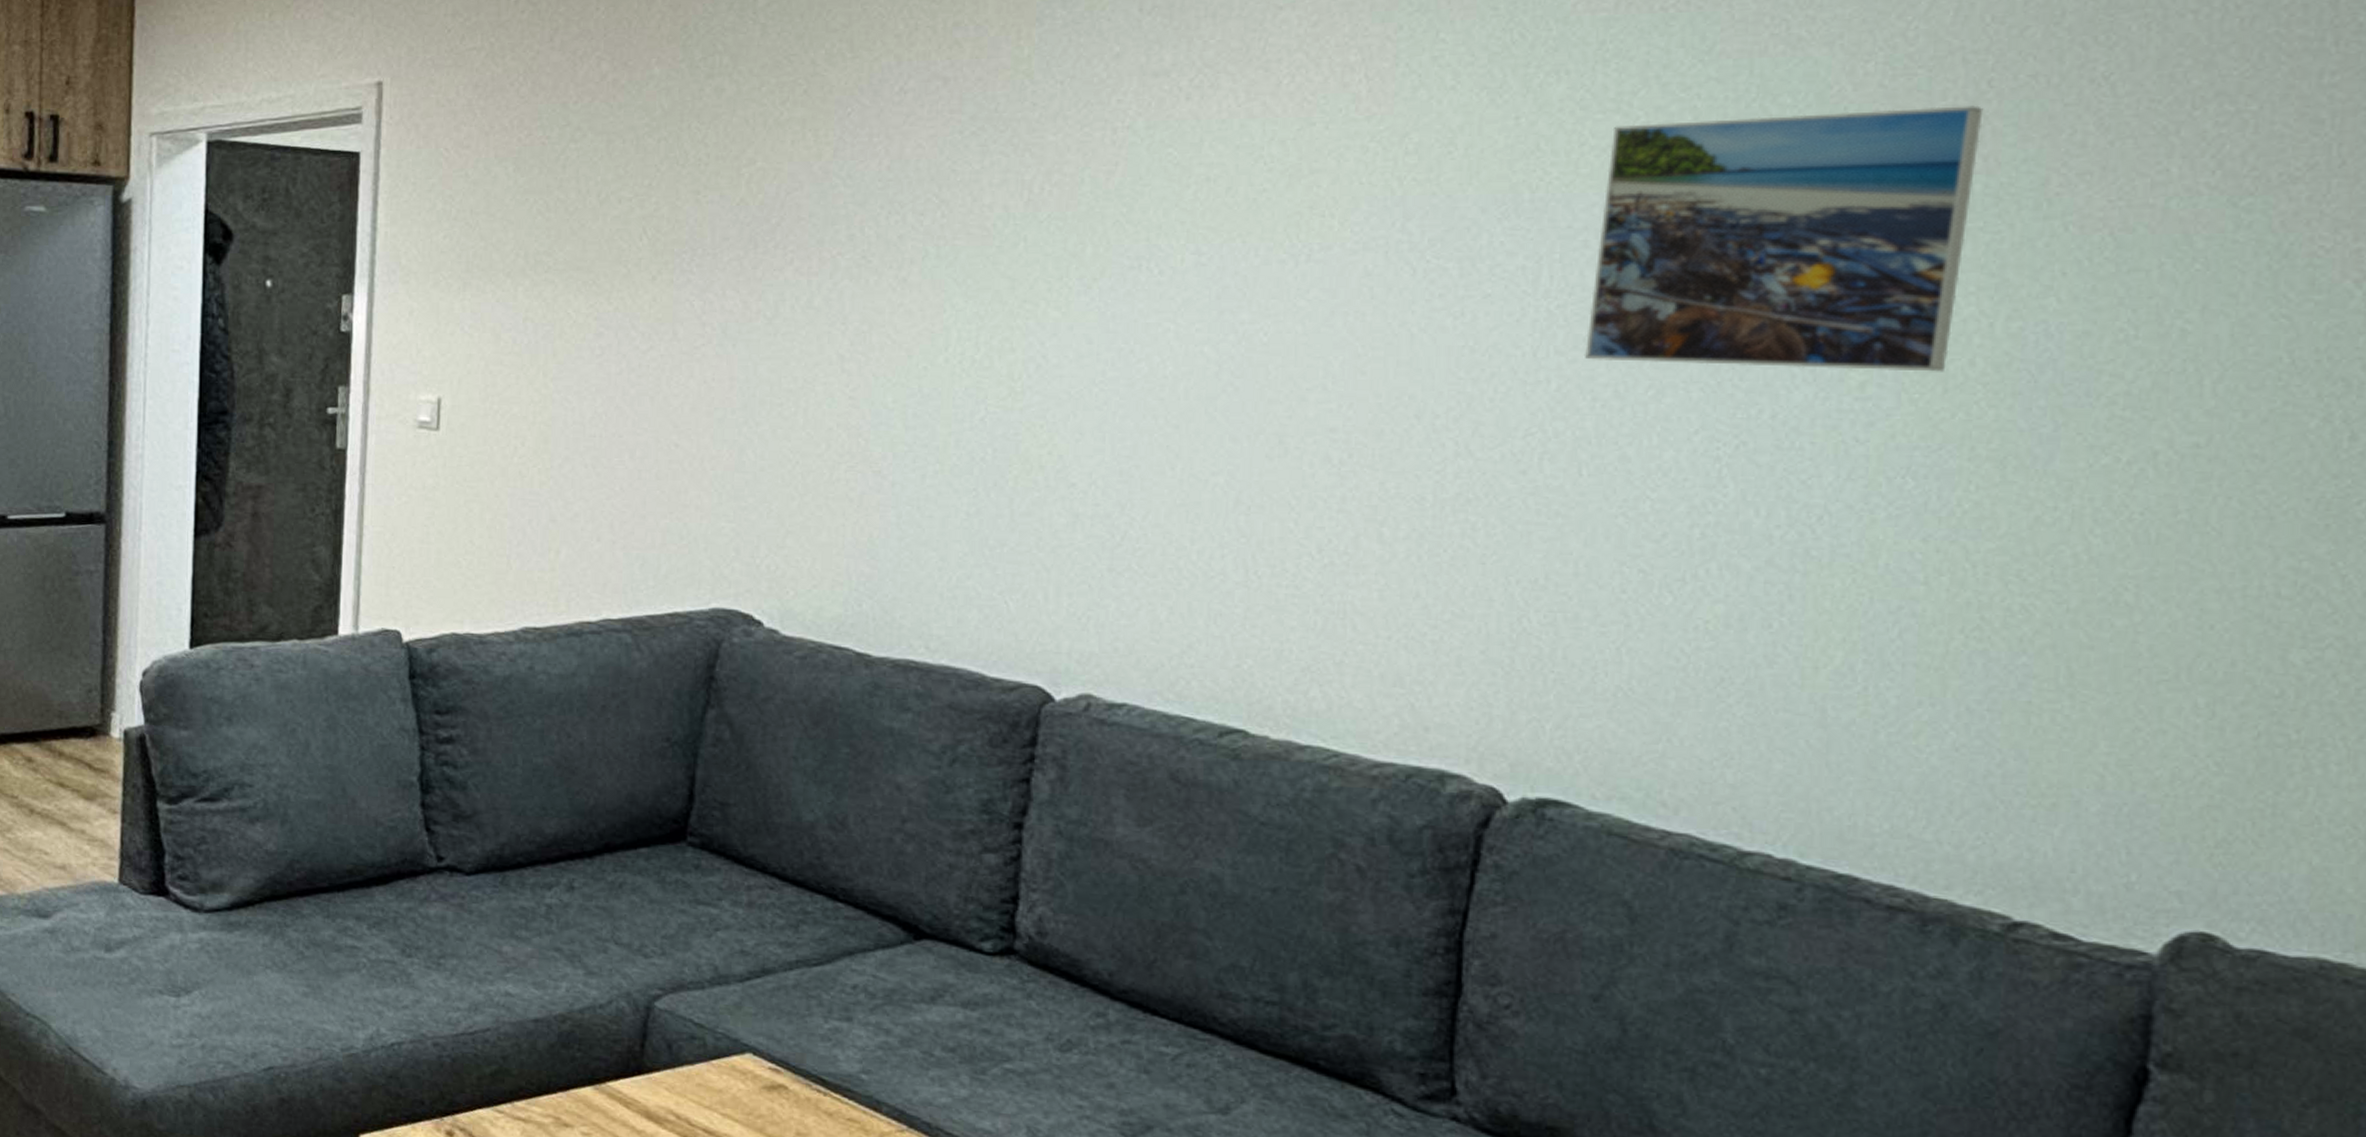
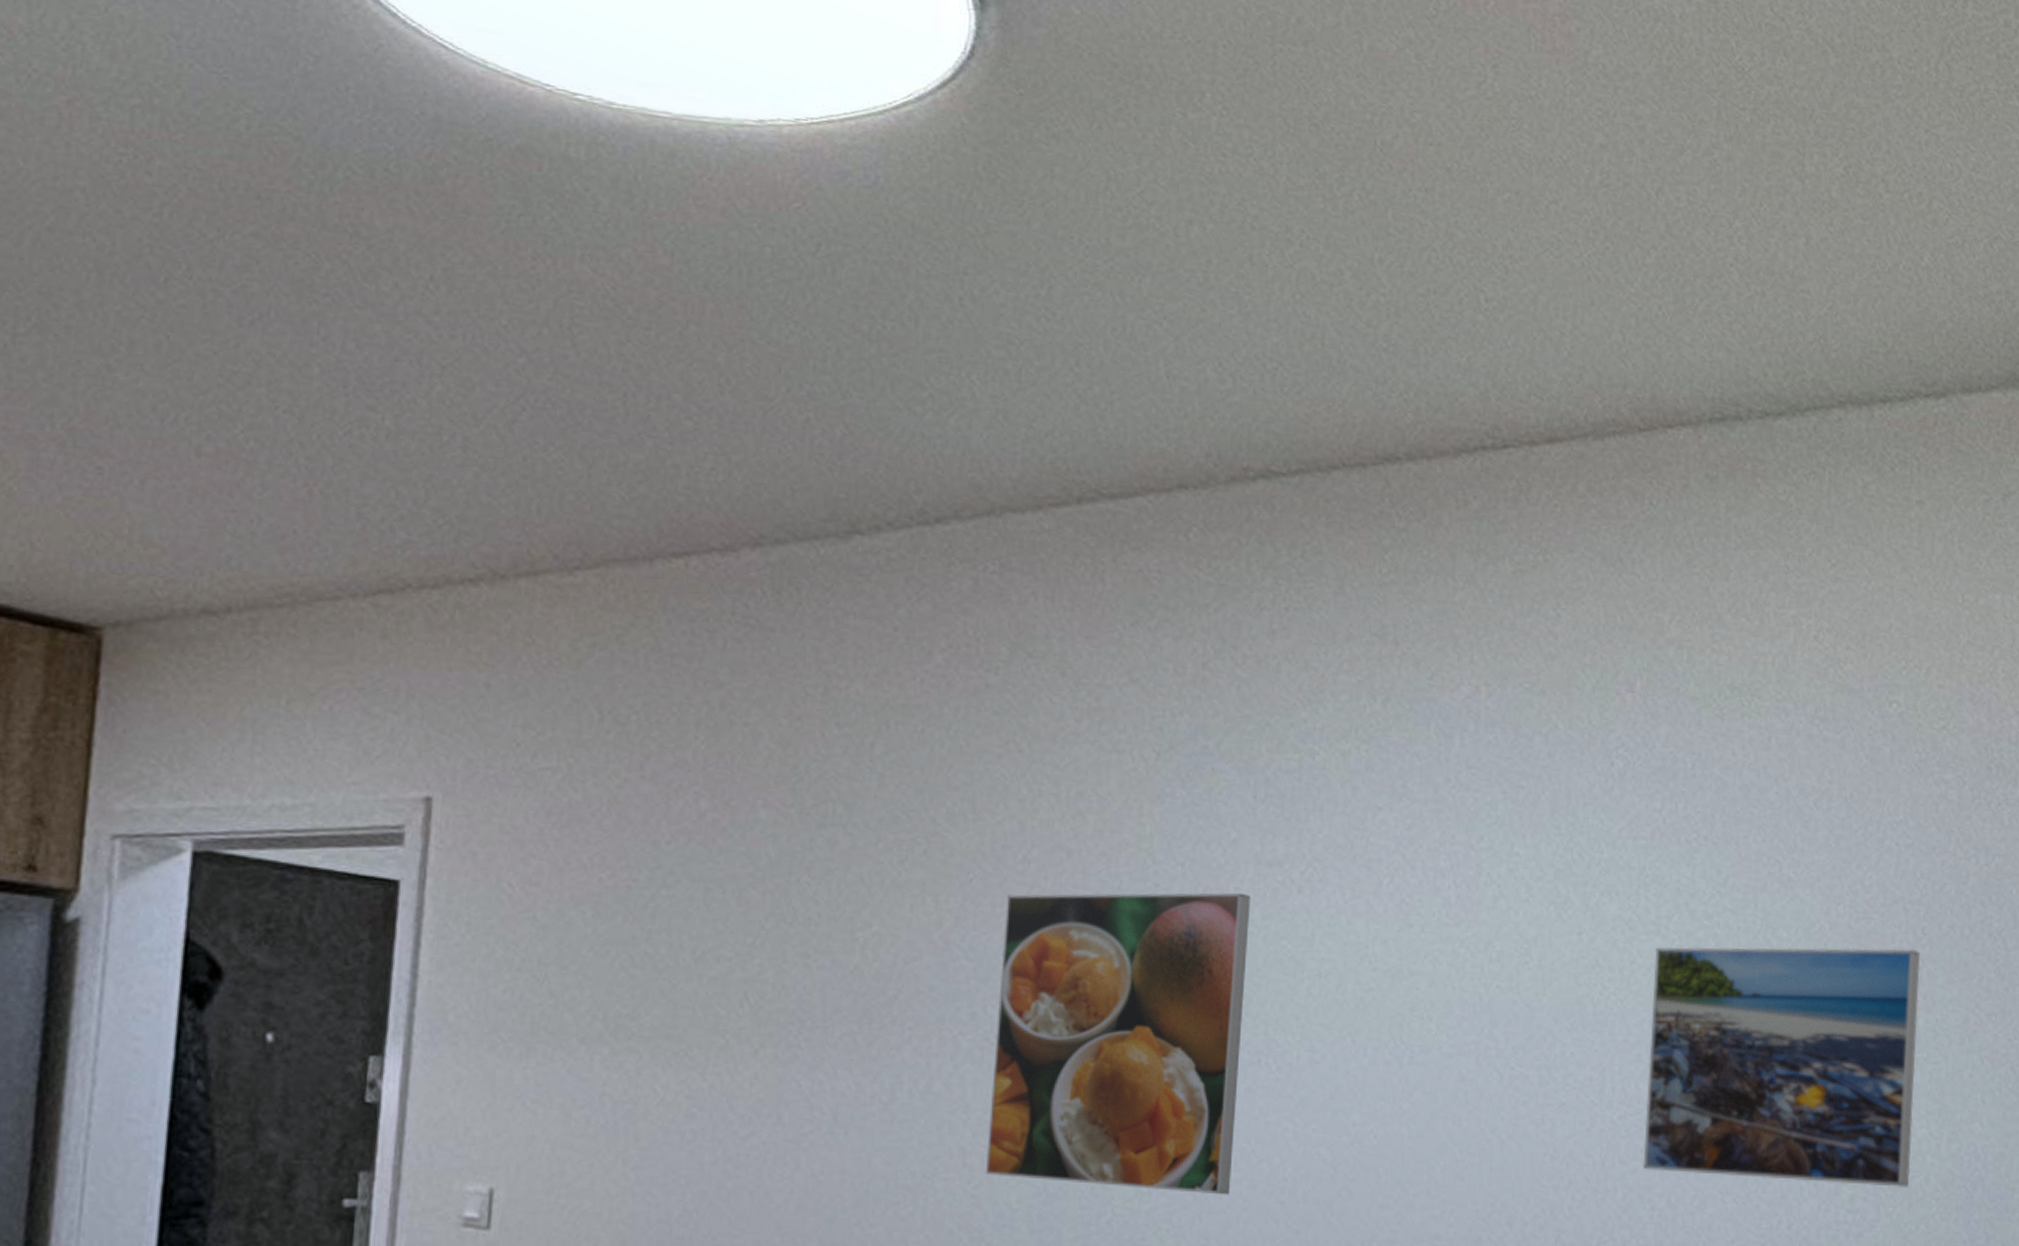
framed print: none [862,105,1134,393] -> present [985,892,1251,1195]

